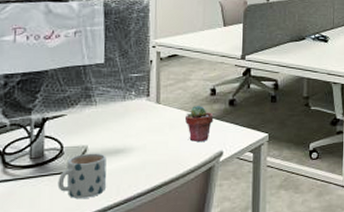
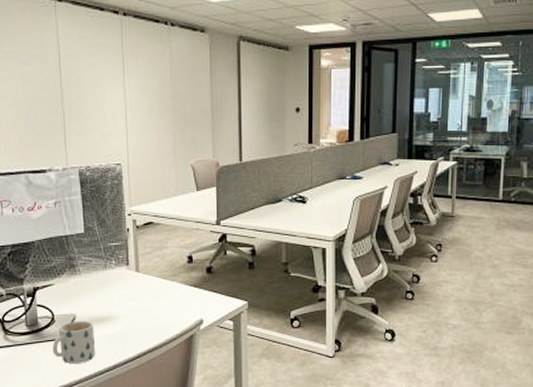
potted succulent: present [185,105,214,141] -> none [165,273,192,310]

